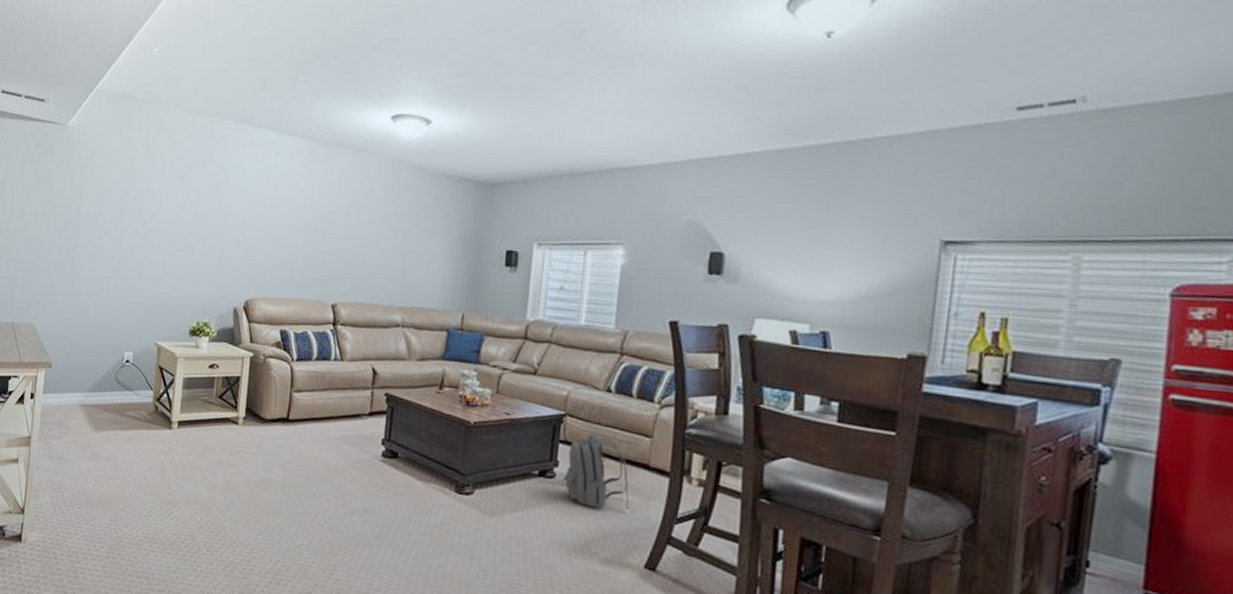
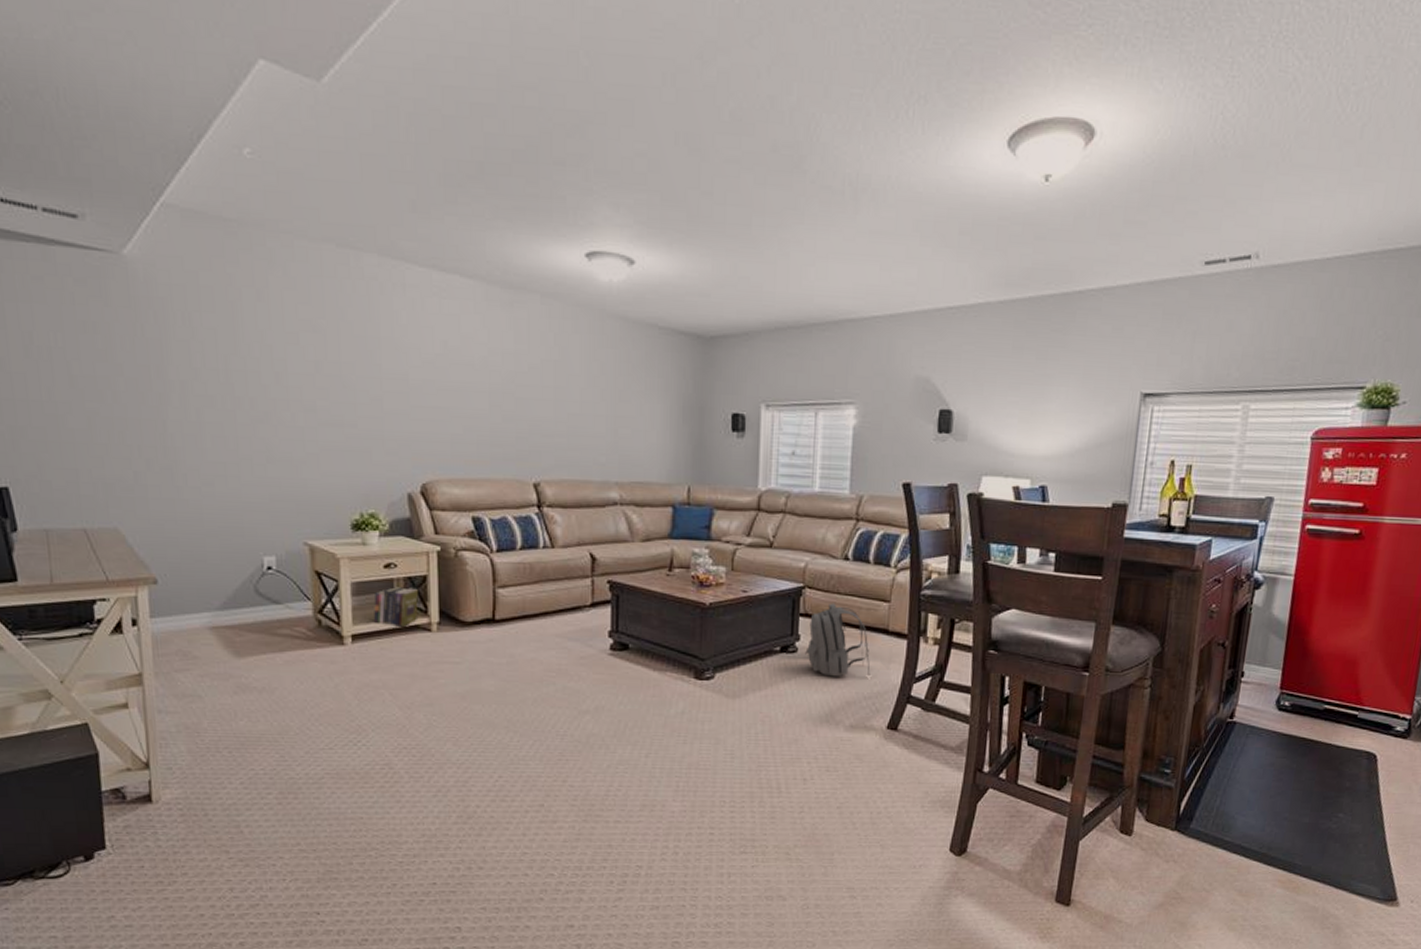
books: none [195,383,232,418] -> present [373,586,418,627]

